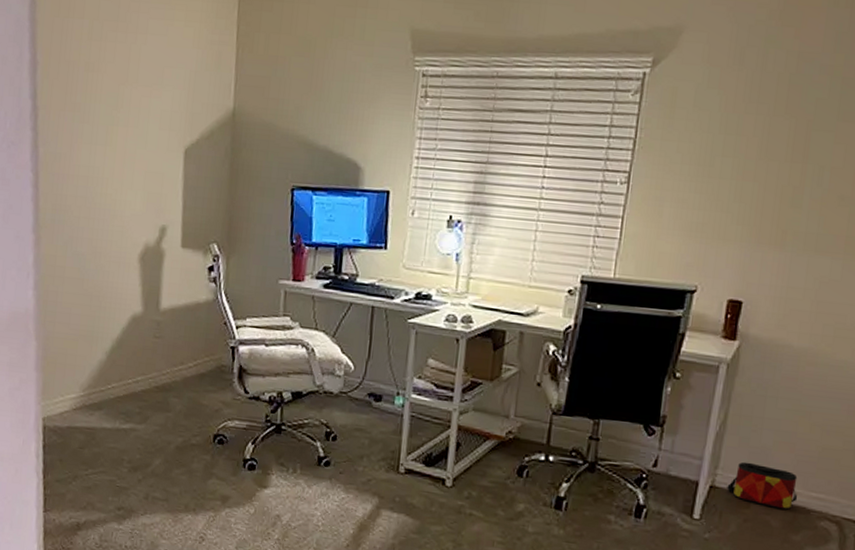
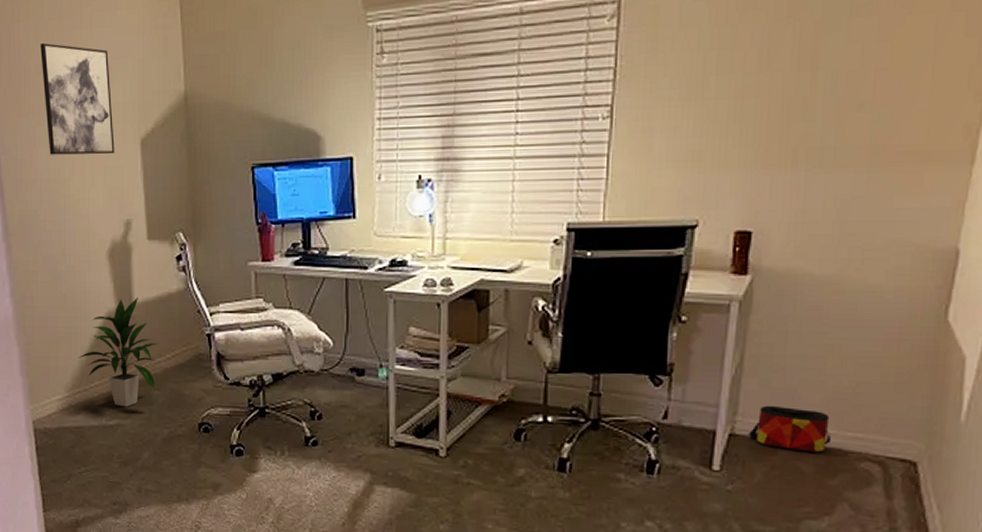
wall art: none [90,42,161,159] -> present [40,43,115,155]
indoor plant: none [98,302,182,412] -> present [78,297,159,407]

